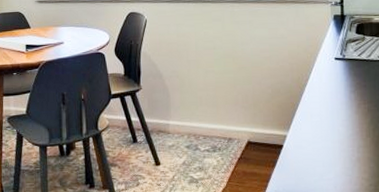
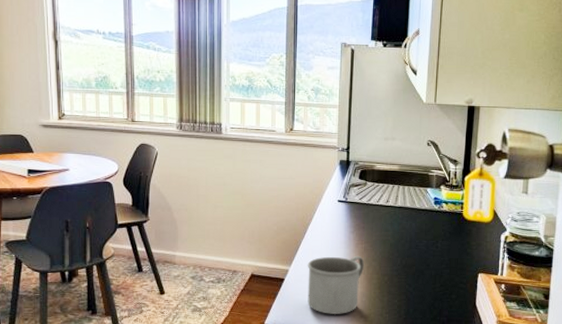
mug: none [306,117,370,184] -> present [307,255,365,315]

